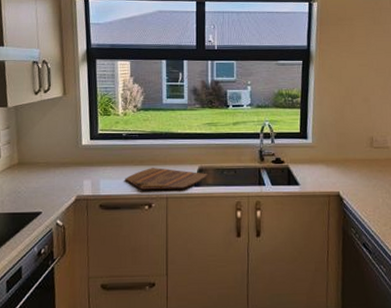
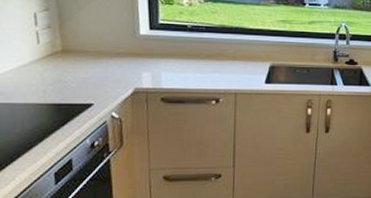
cutting board: present [125,168,208,190] -> none [190,63,280,85]

